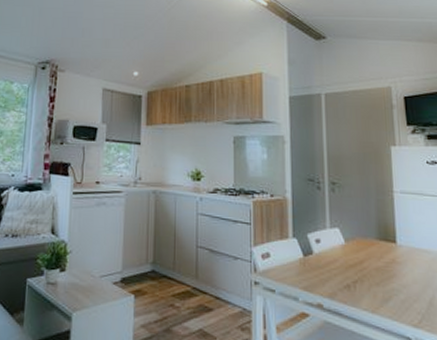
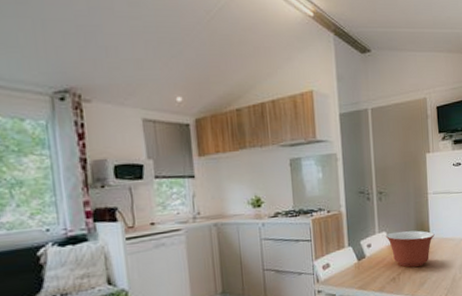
mixing bowl: none [338,230,403,278] -> present [385,230,435,268]

